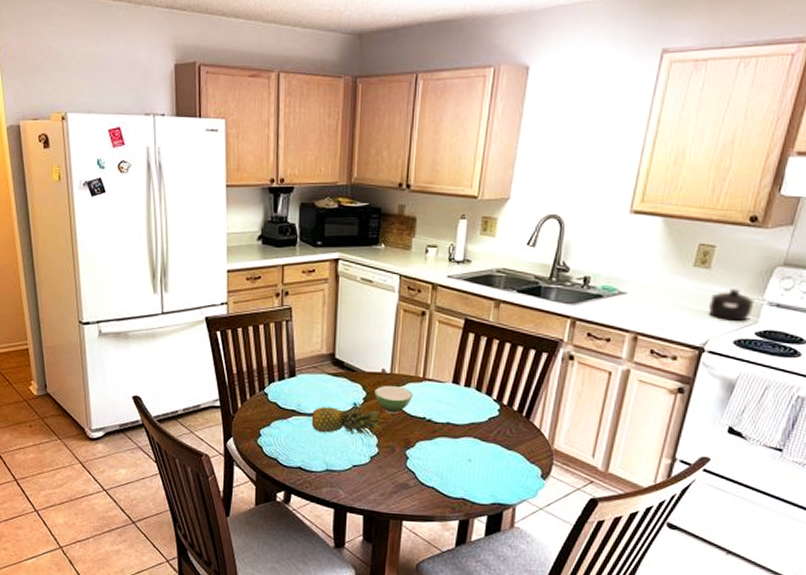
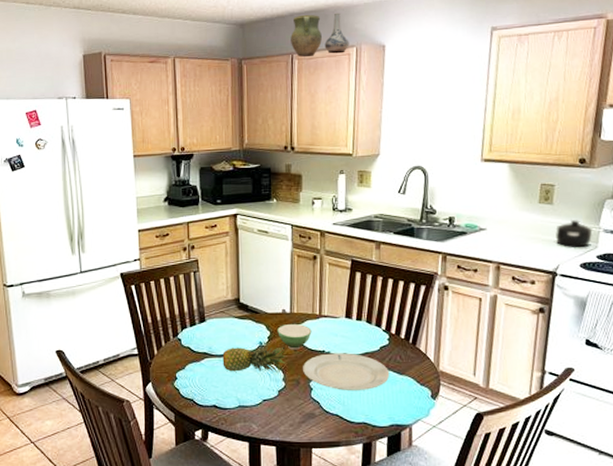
plate: none [400,420,497,464] -> present [303,353,390,390]
ceramic jug: none [416,25,455,77] -> present [291,14,322,57]
decorative vase: none [456,24,486,75] -> present [324,12,350,54]

